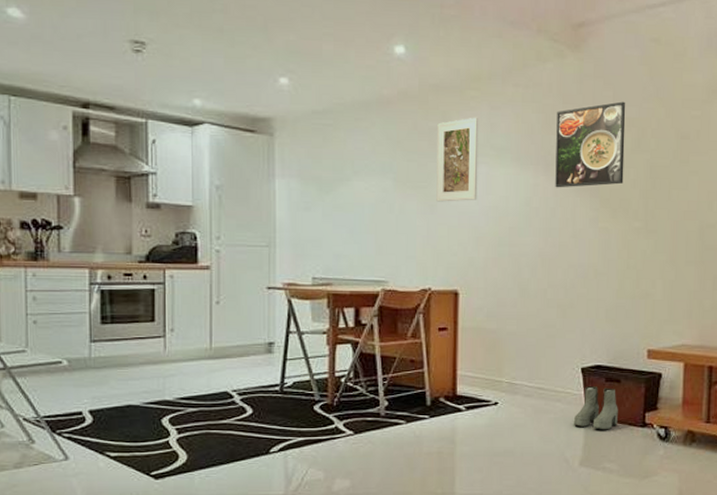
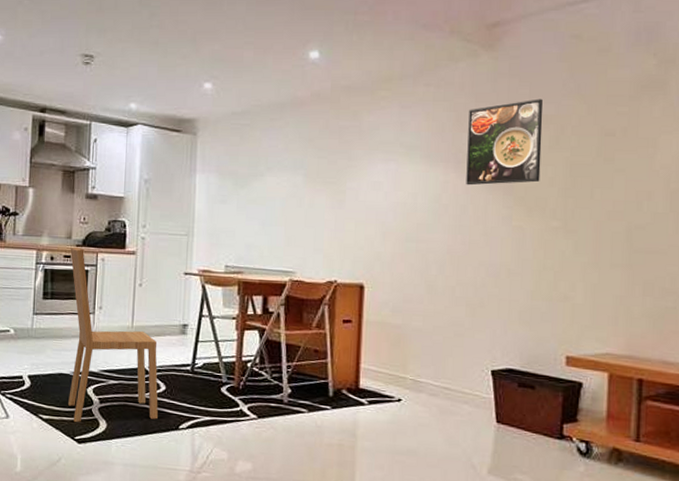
dining chair: none [131,263,245,456] -> present [68,247,158,422]
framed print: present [436,117,479,202] -> none [345,116,389,198]
boots: present [573,386,618,430] -> none [481,390,532,439]

